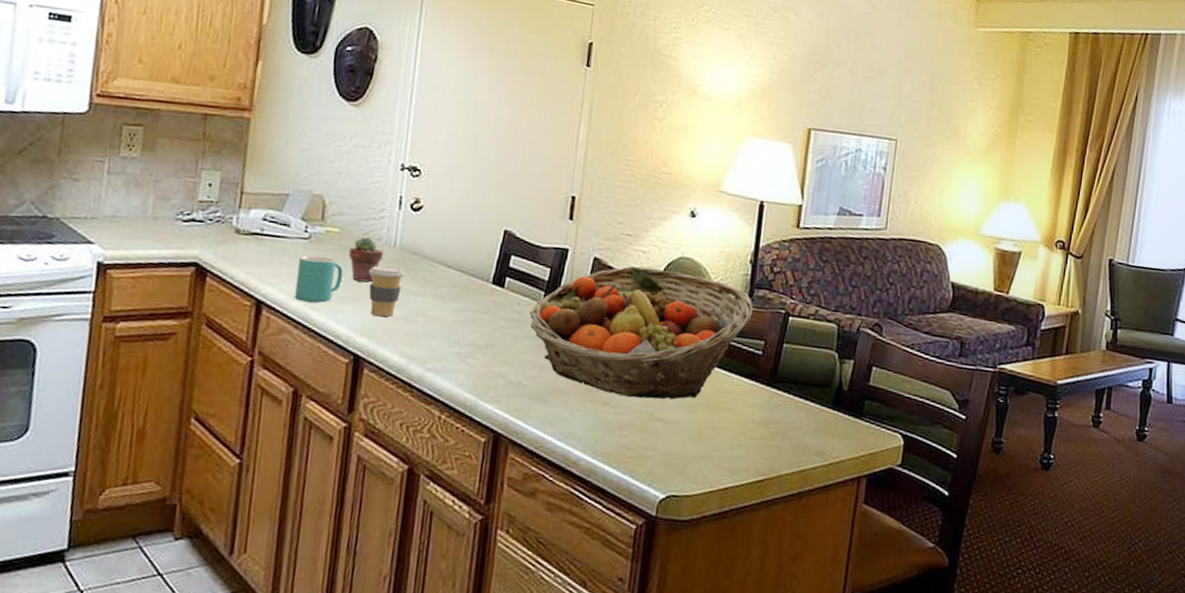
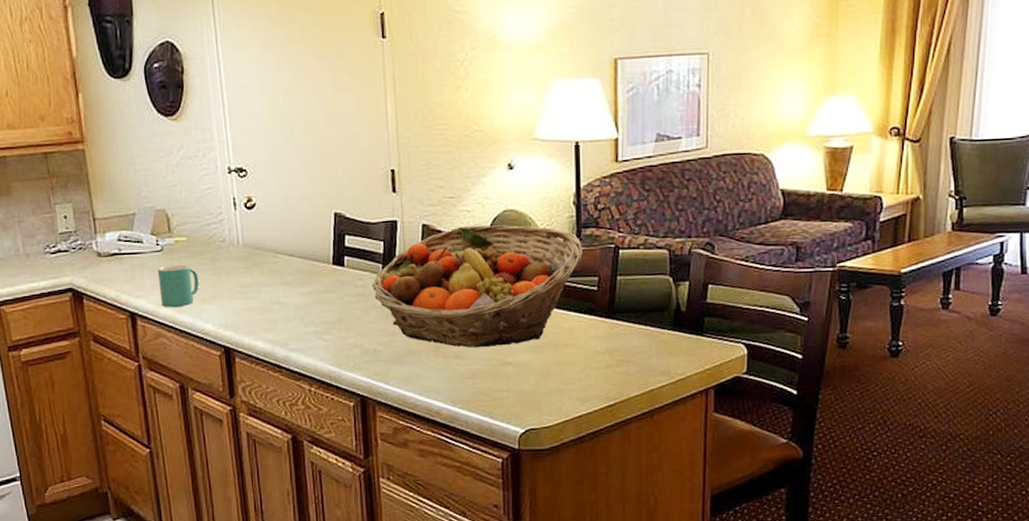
potted succulent: present [349,237,384,283] -> none [199,240,231,282]
coffee cup: present [369,265,406,317] -> none [221,264,253,311]

